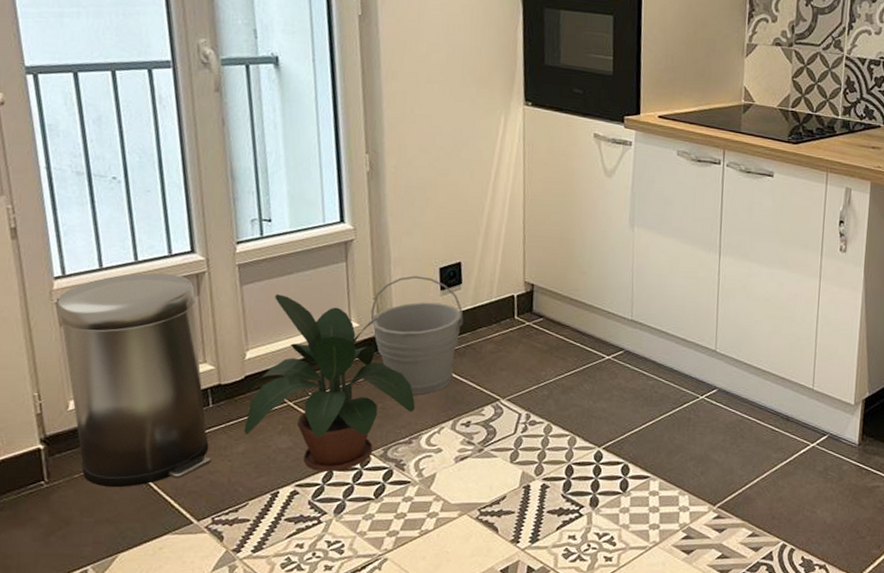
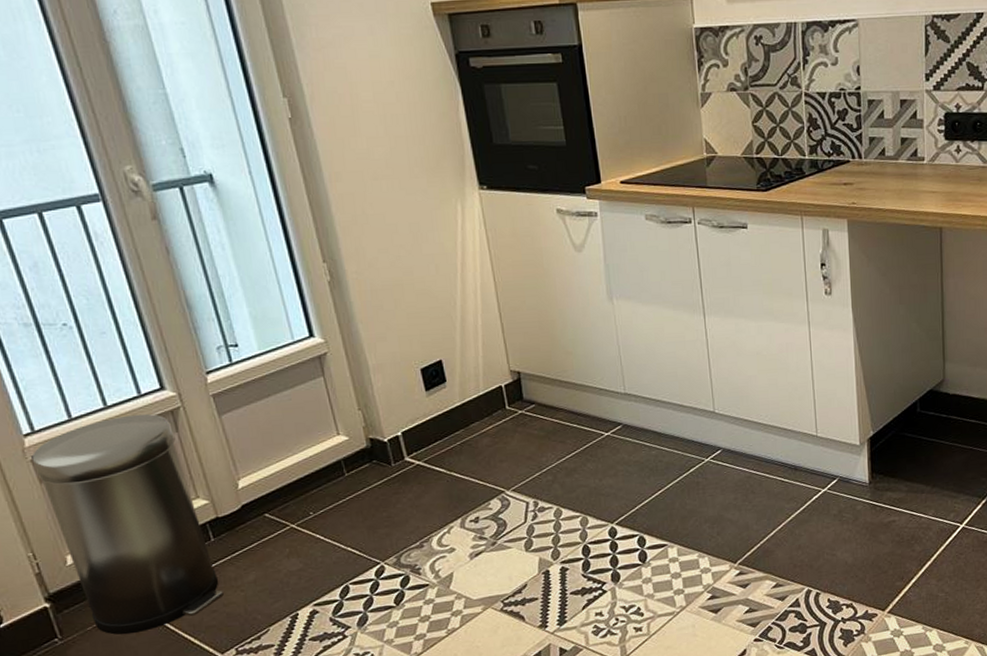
potted plant: present [244,294,415,472] -> none [245,419,420,588]
bucket: present [370,275,464,395] -> none [358,380,455,499]

